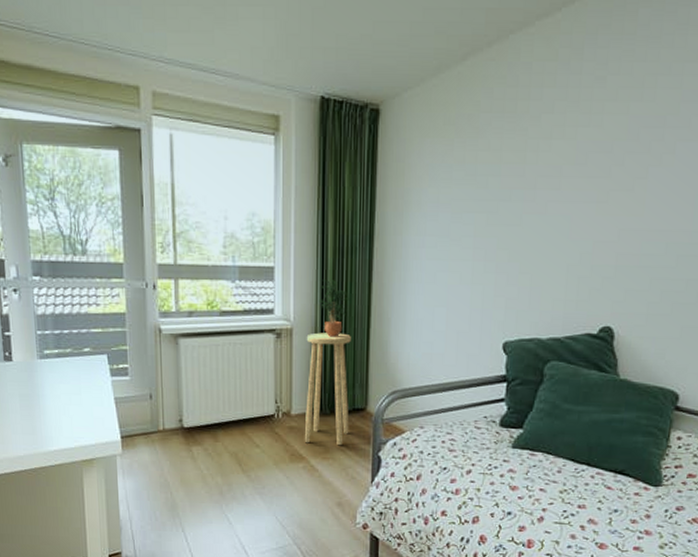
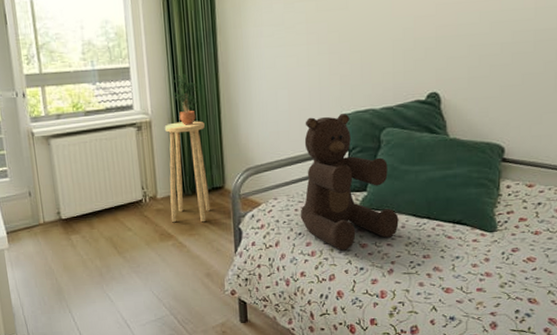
teddy bear: none [447,341,555,492] -> present [300,114,399,251]

